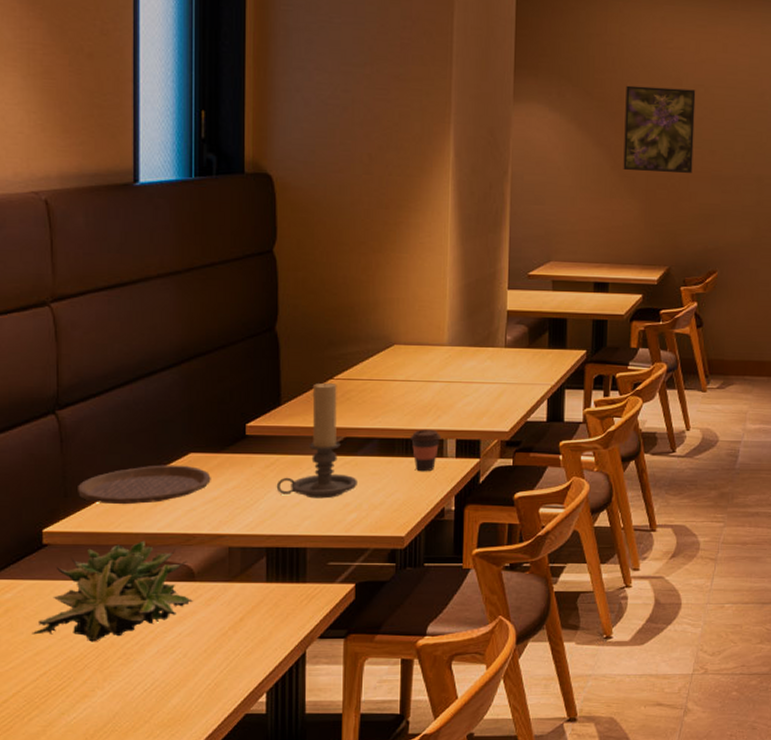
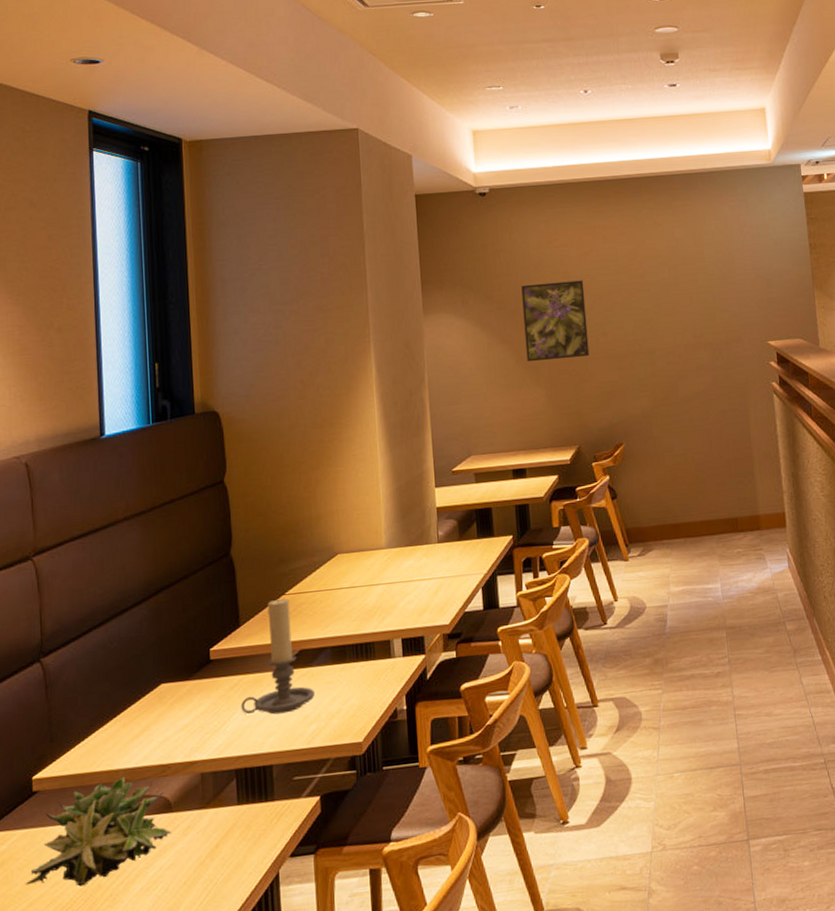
plate: present [78,465,211,505] -> none [62,696,182,745]
coffee cup: present [409,430,442,472] -> none [359,632,389,675]

